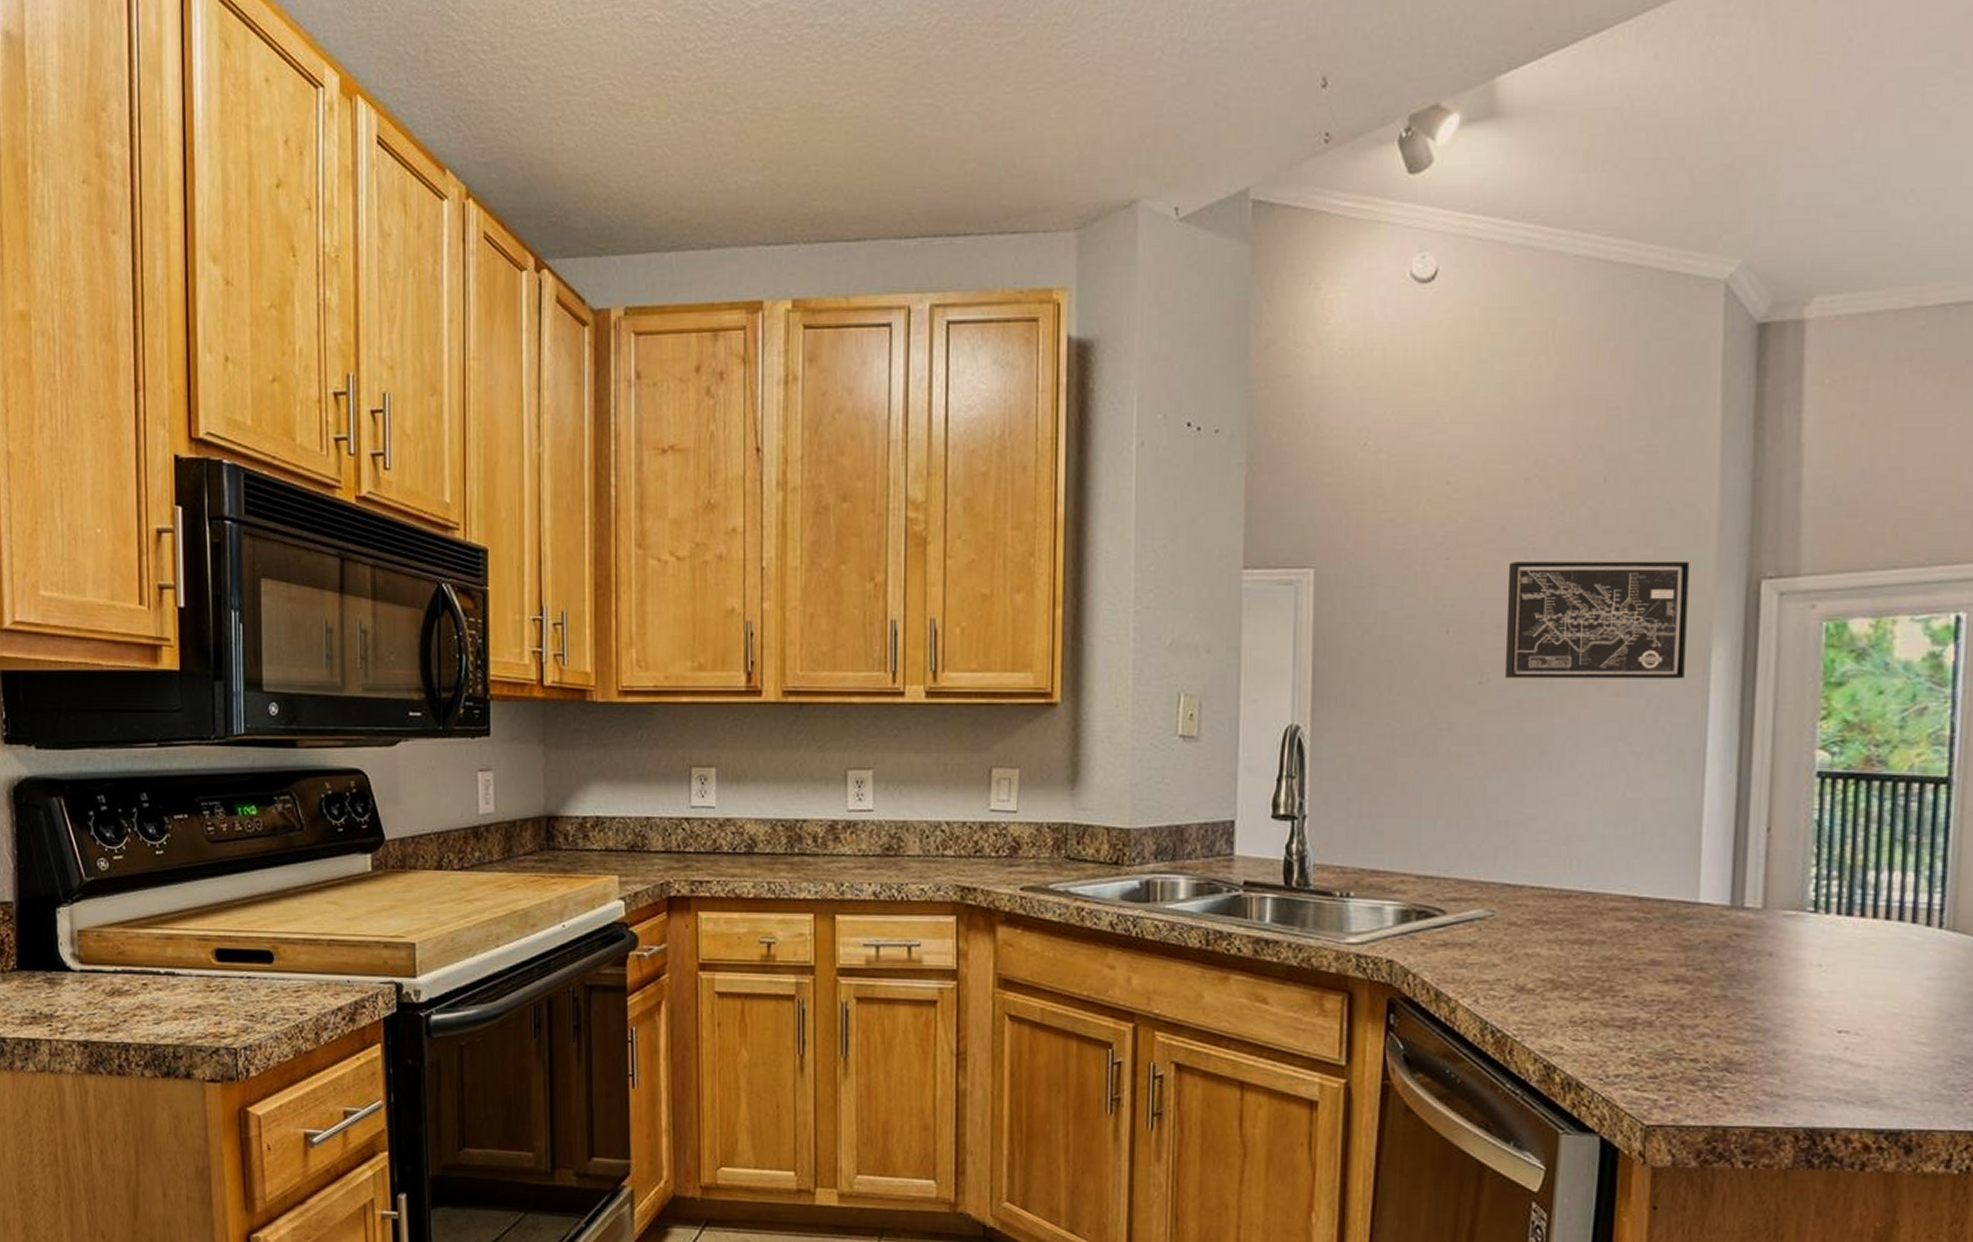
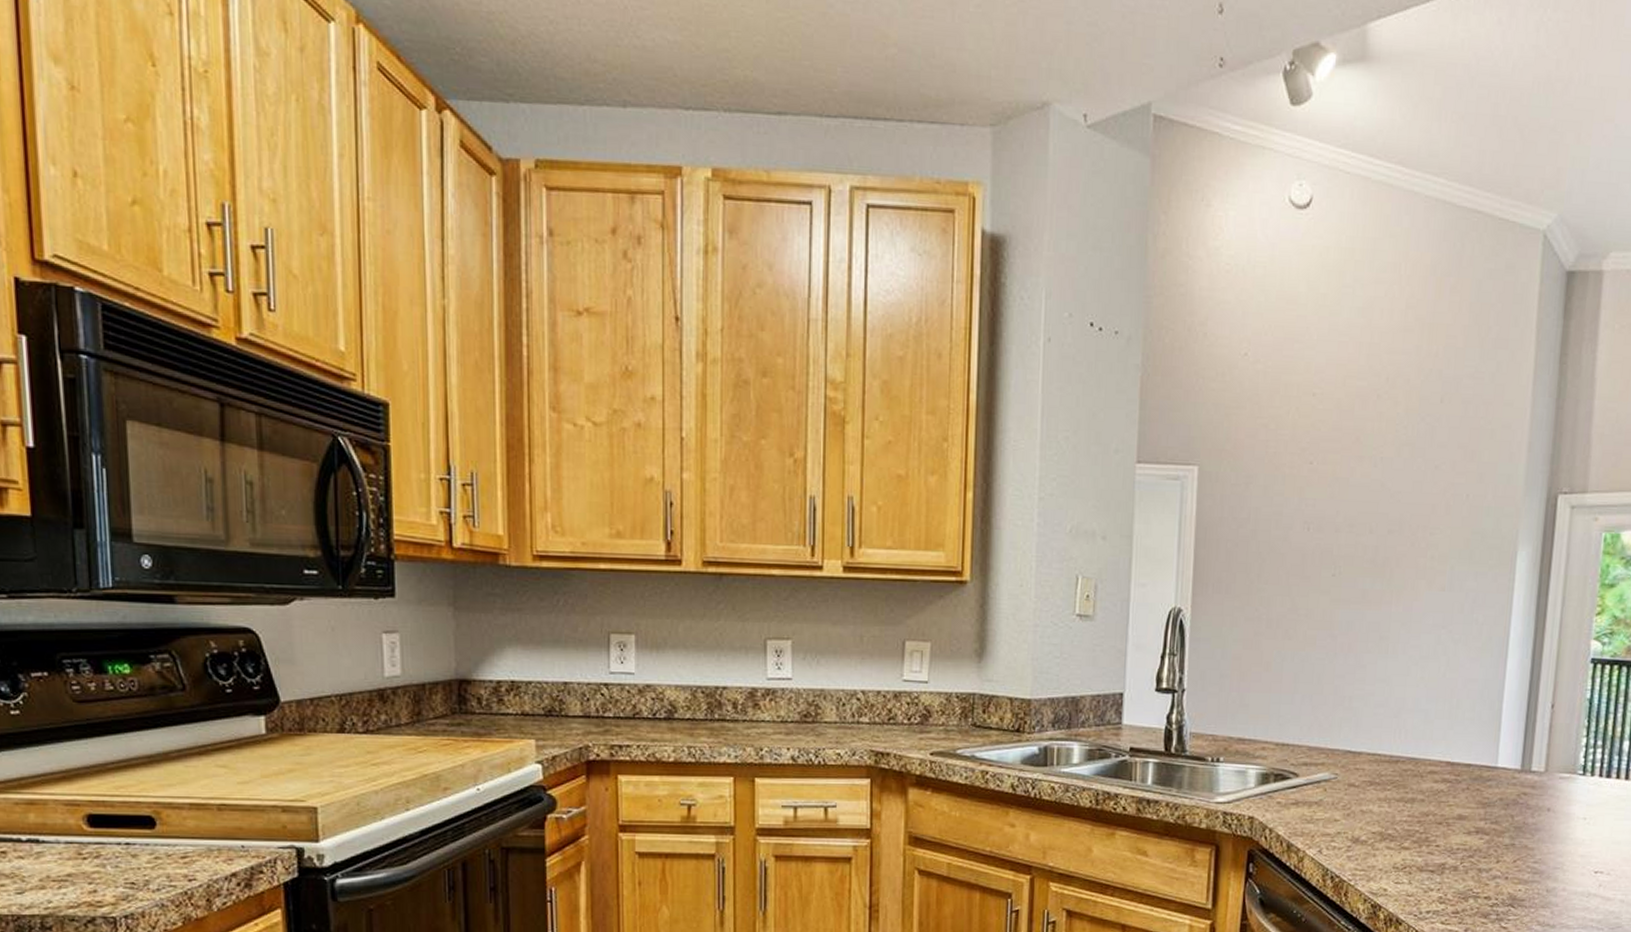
wall art: present [1505,561,1690,679] -> none [1354,468,1504,577]

